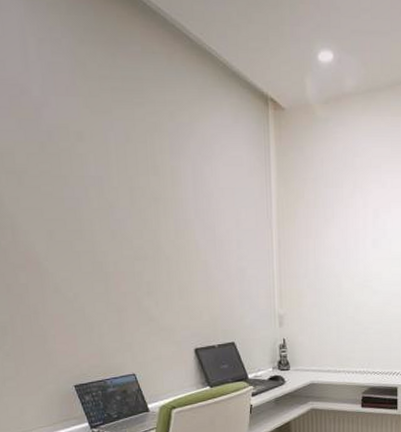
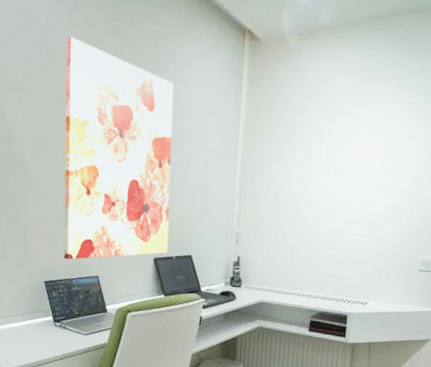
wall art: none [68,110,209,360] -> present [63,36,174,260]

